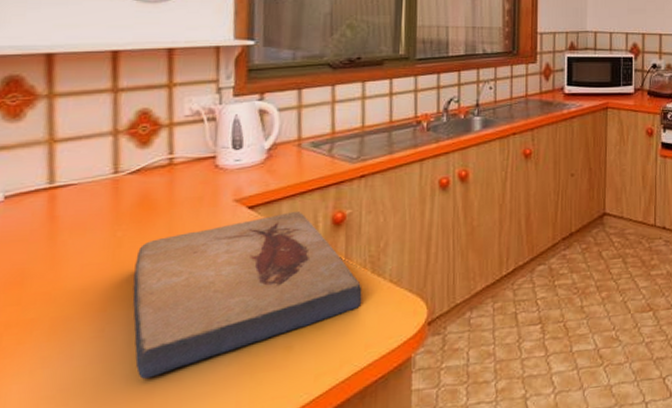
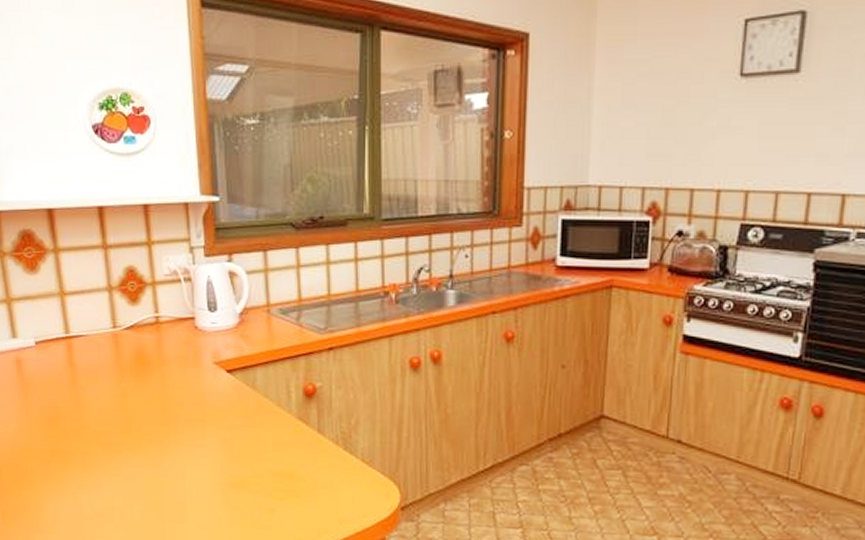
fish fossil: present [133,212,362,379] -> none [139,379,336,516]

